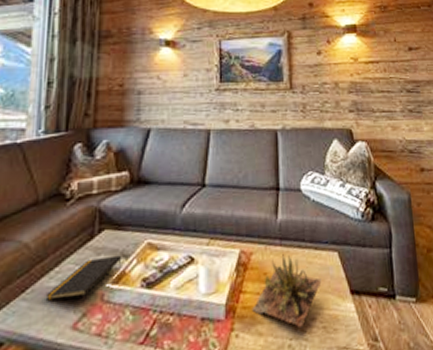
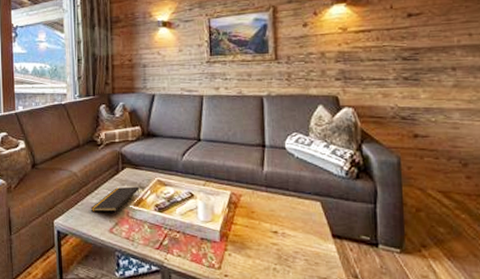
succulent plant: present [252,254,322,327] -> none [242,199,304,256]

